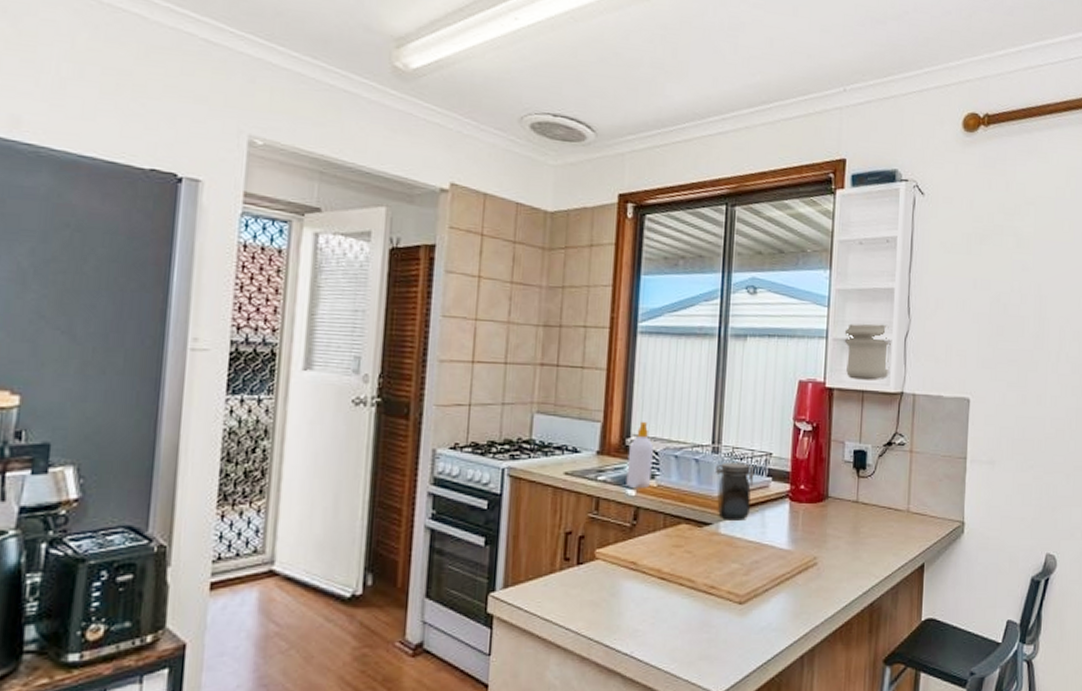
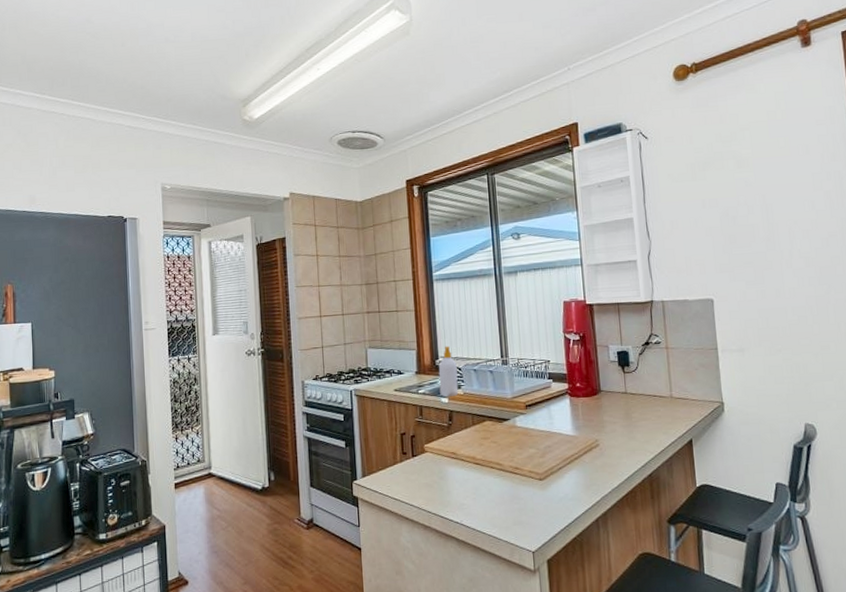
jar: present [716,462,755,521] -> none [507,370,539,416]
jar: present [845,324,891,380] -> none [597,248,639,295]

